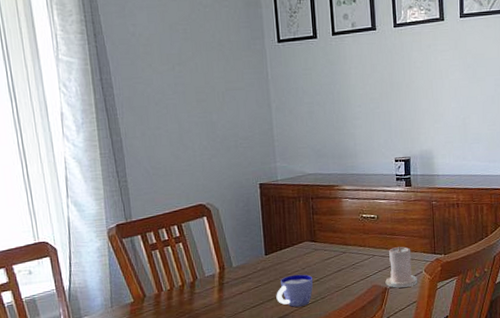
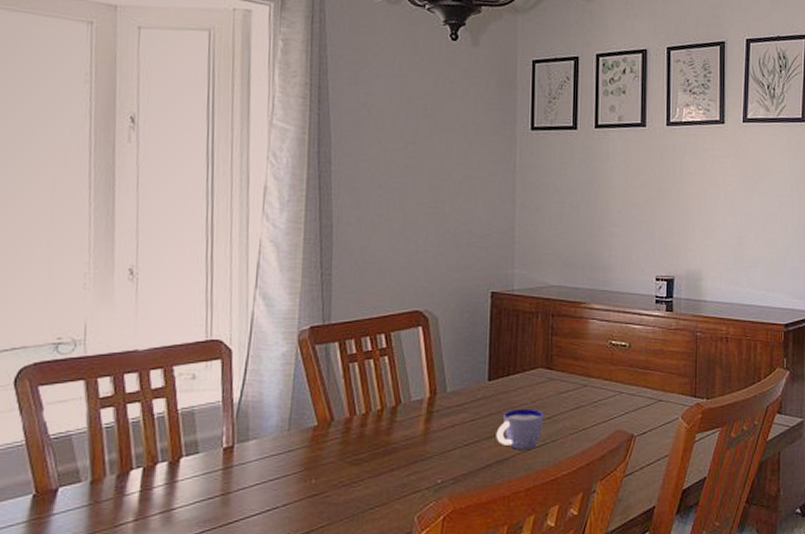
candle: present [385,246,417,288] -> none [632,383,672,436]

